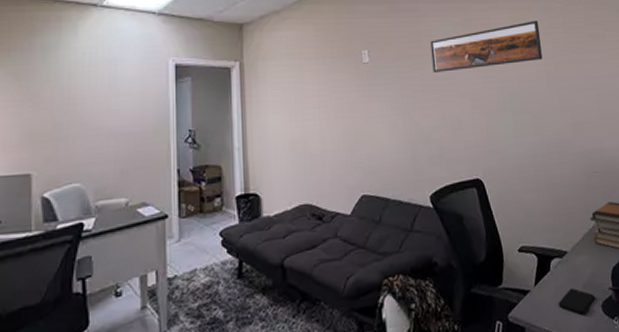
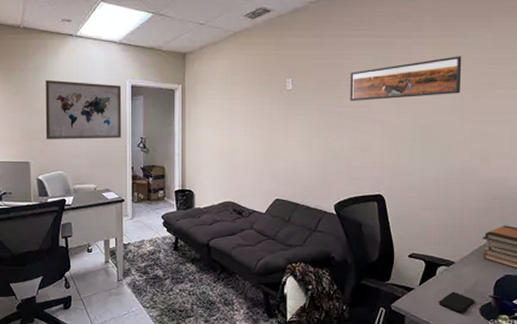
wall art: none [56,61,163,141] -> present [45,79,122,139]

